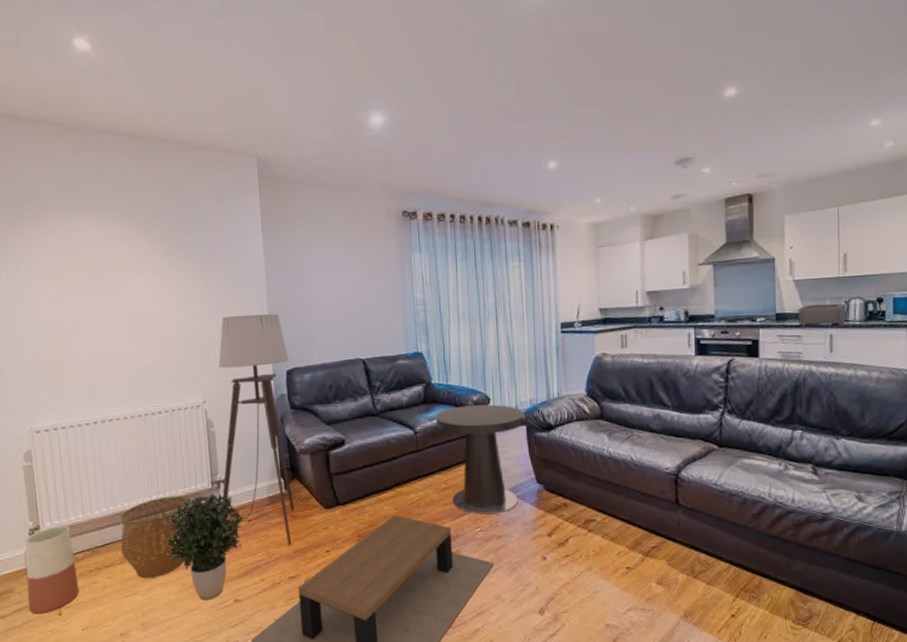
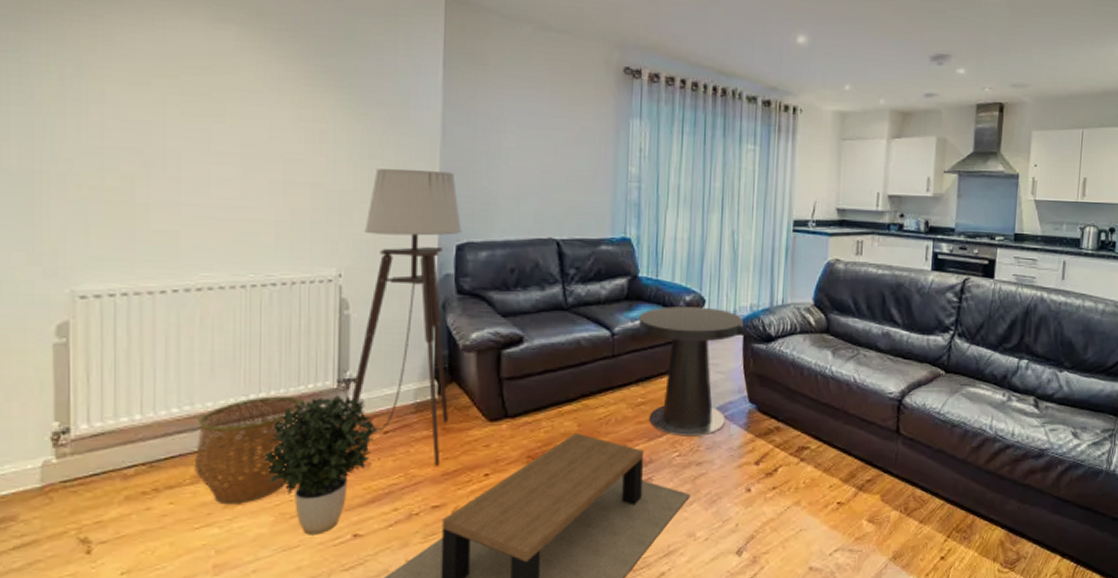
vase: present [25,526,80,614] -> none [38,429,123,552]
toaster: present [796,304,847,326] -> none [1034,227,1081,252]

